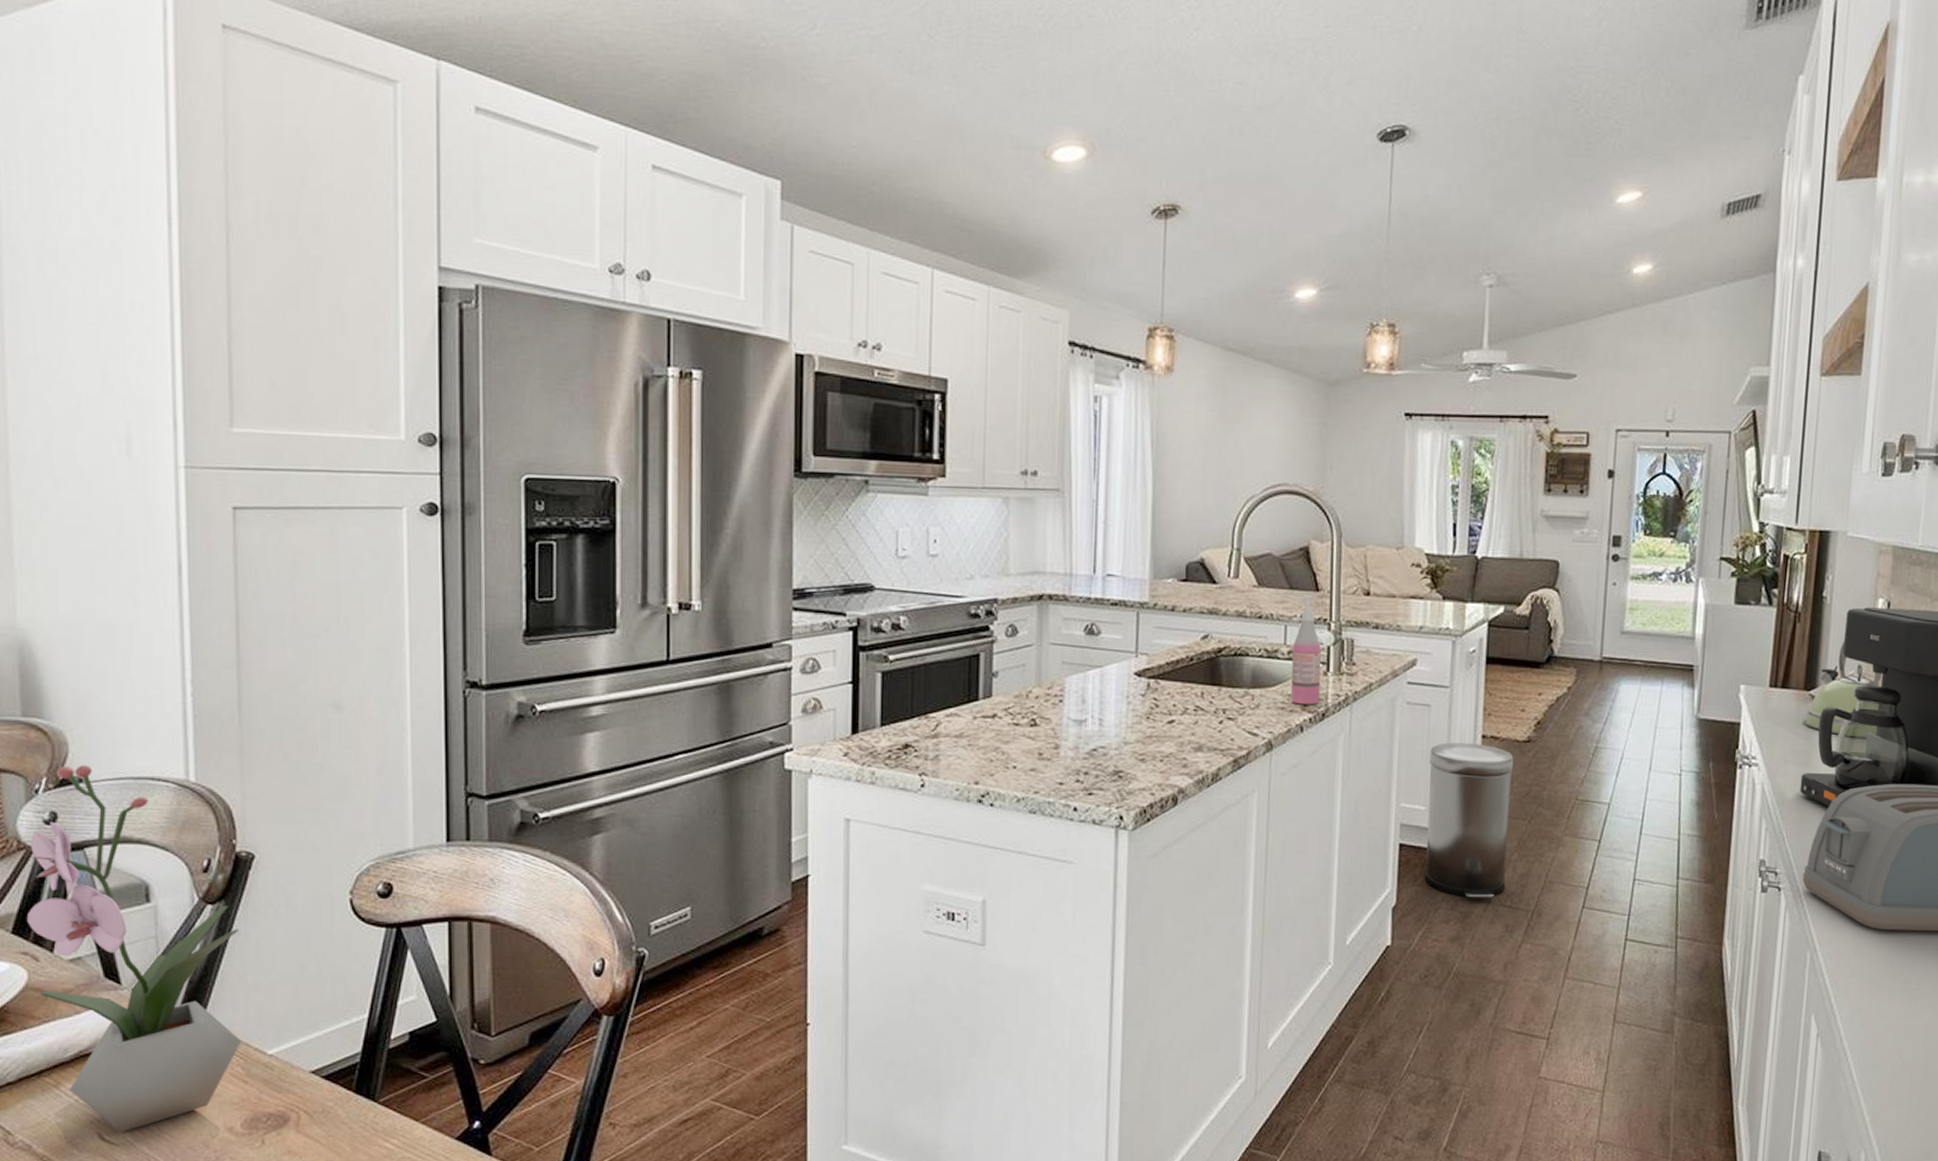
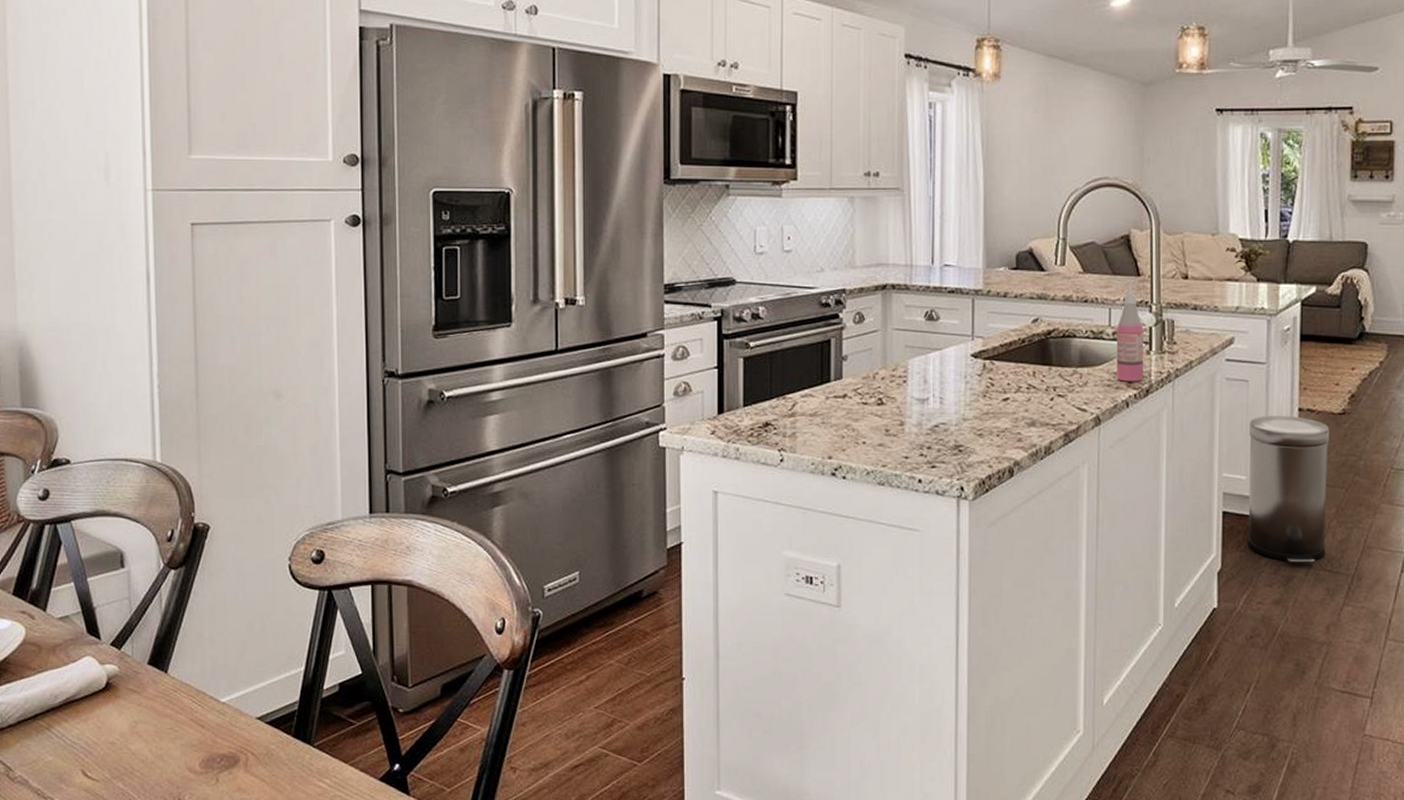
flower arrangement: present [26,765,242,1133] -> none [24,449,200,770]

